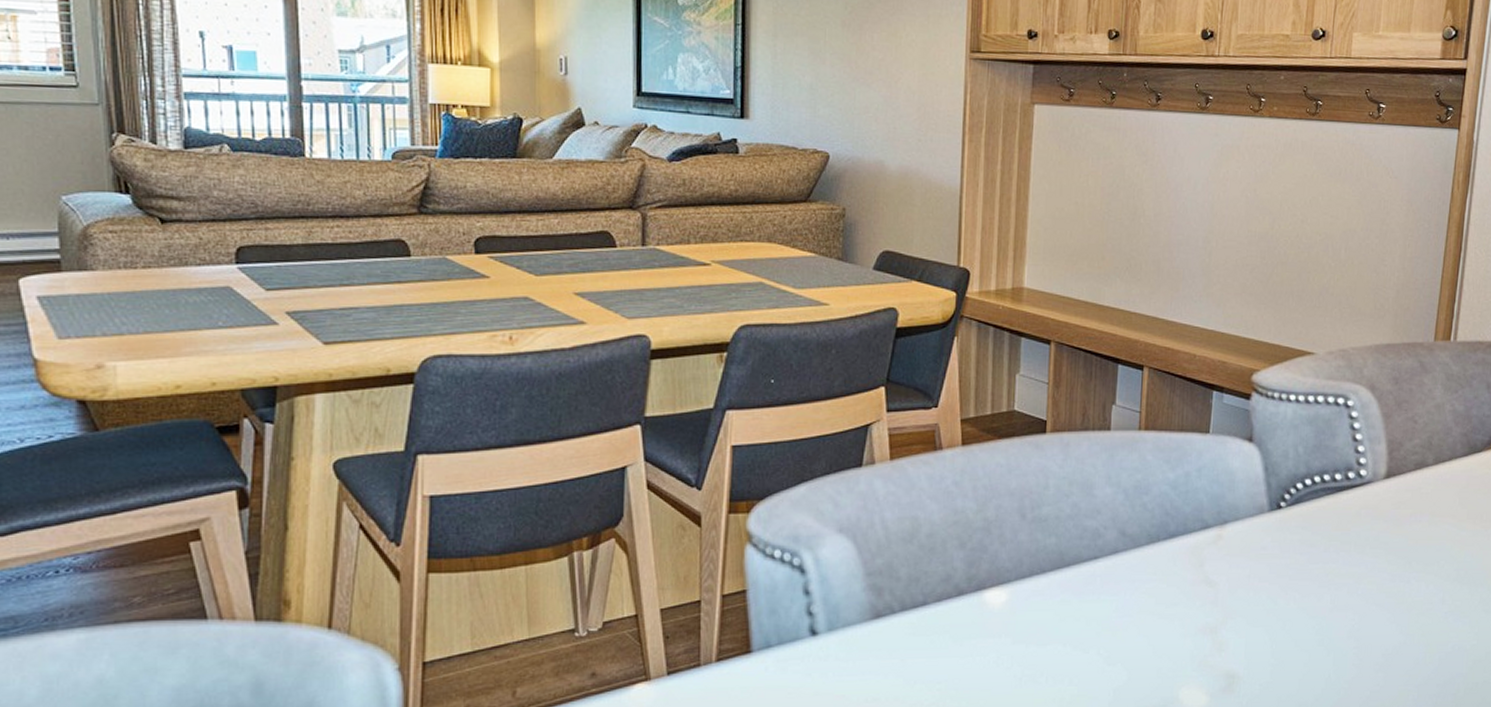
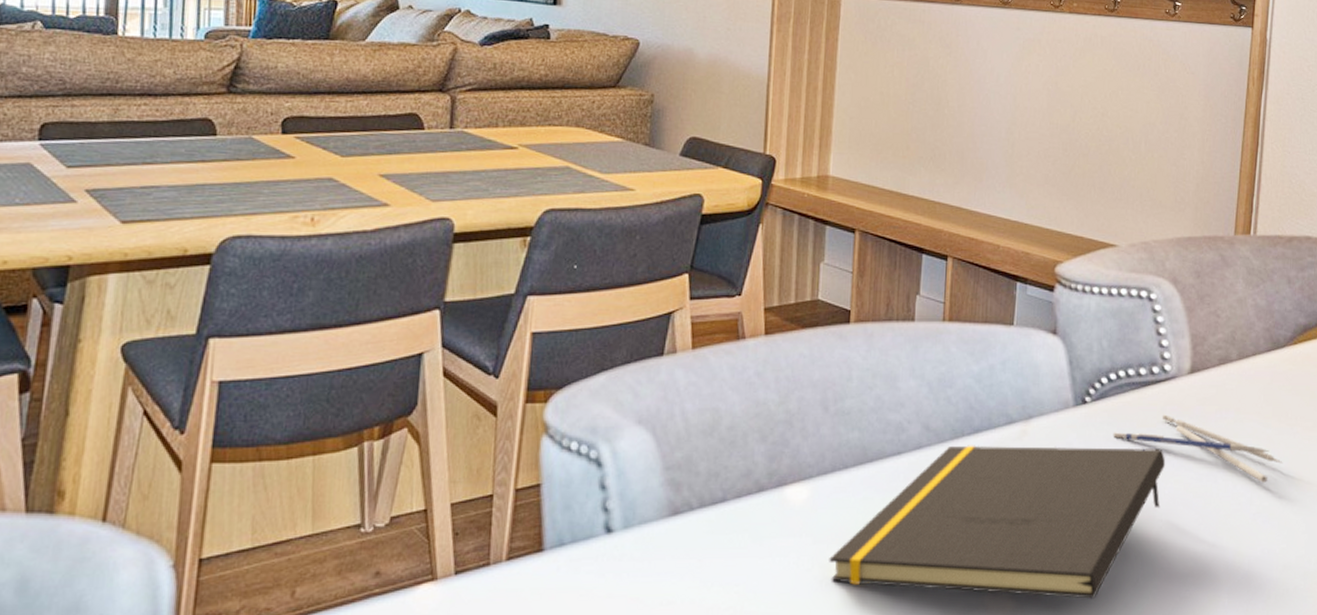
notepad: none [1028,549,1360,694] -> present [829,445,1166,599]
pen: none [1307,518,1476,583] -> present [1113,414,1283,483]

